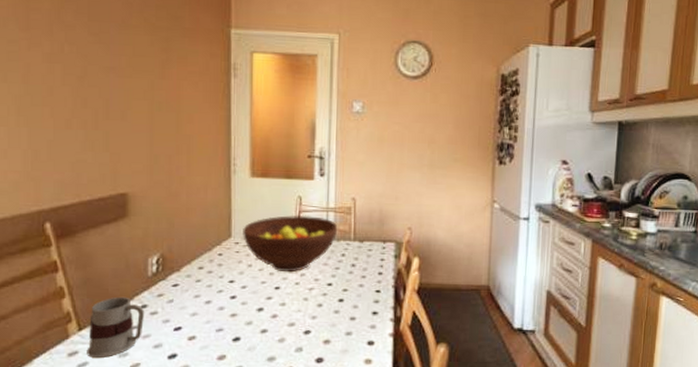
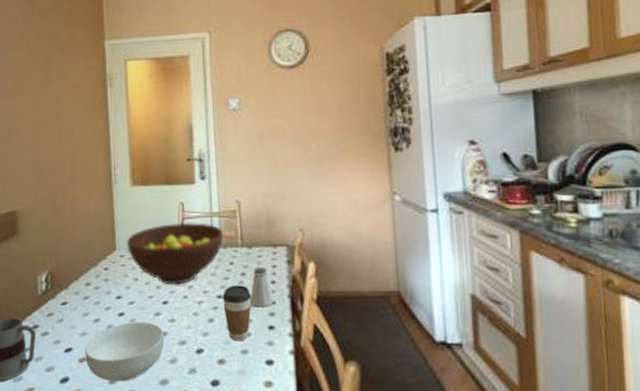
cereal bowl: none [194,304,274,358] -> present [85,322,164,382]
coffee cup: none [332,275,359,324] -> present [222,285,252,341]
saltshaker: none [358,259,379,295] -> present [250,266,274,307]

